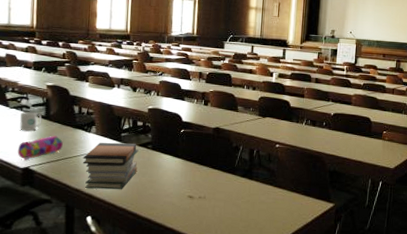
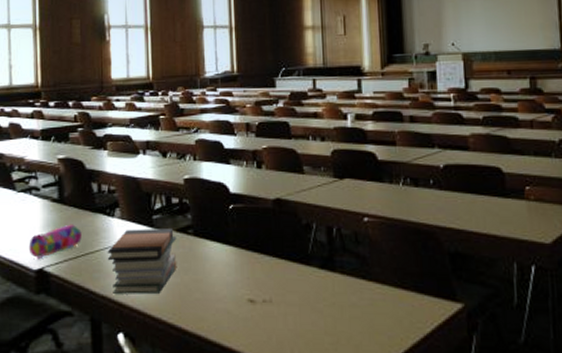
mug: present [19,111,42,131] -> none [28,194,55,221]

